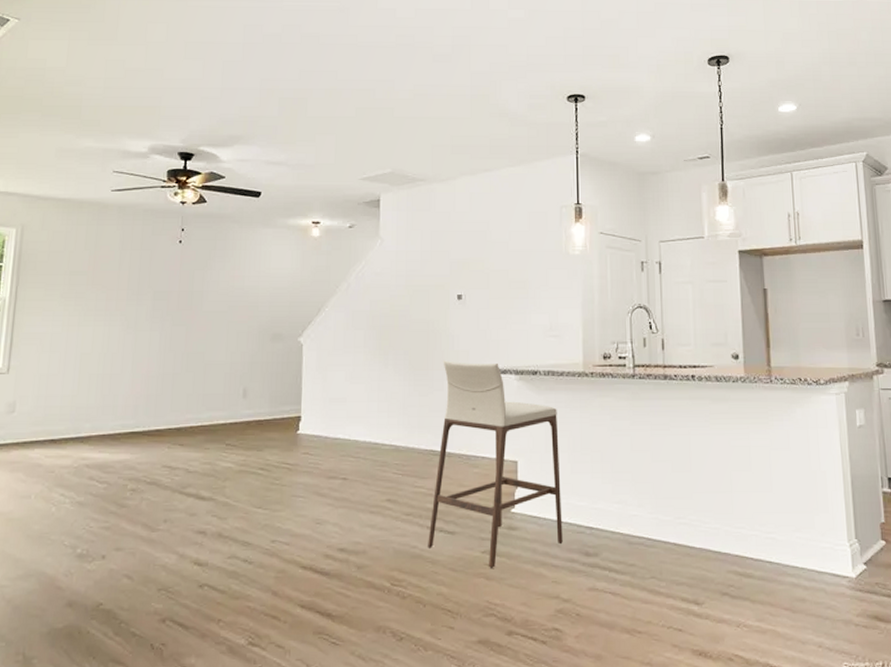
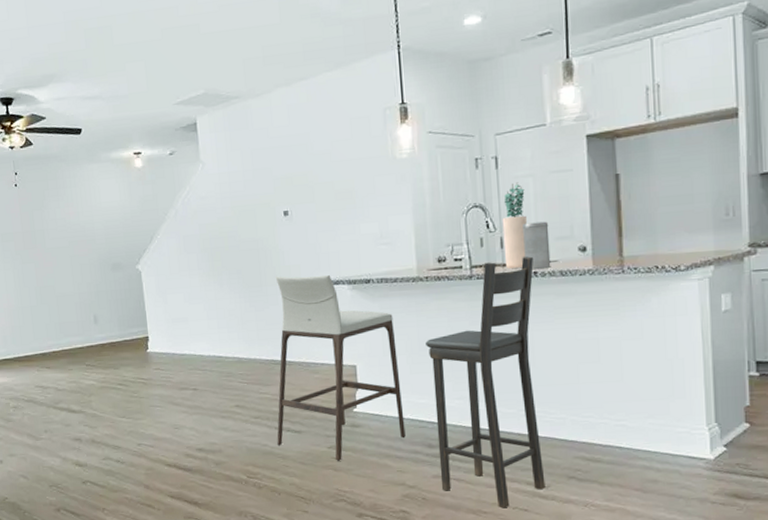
bar stool: none [588,360,700,628] -> present [426,256,546,508]
vase: none [664,288,687,370] -> present [502,182,528,269]
canister: none [682,327,707,374] -> present [523,221,551,270]

